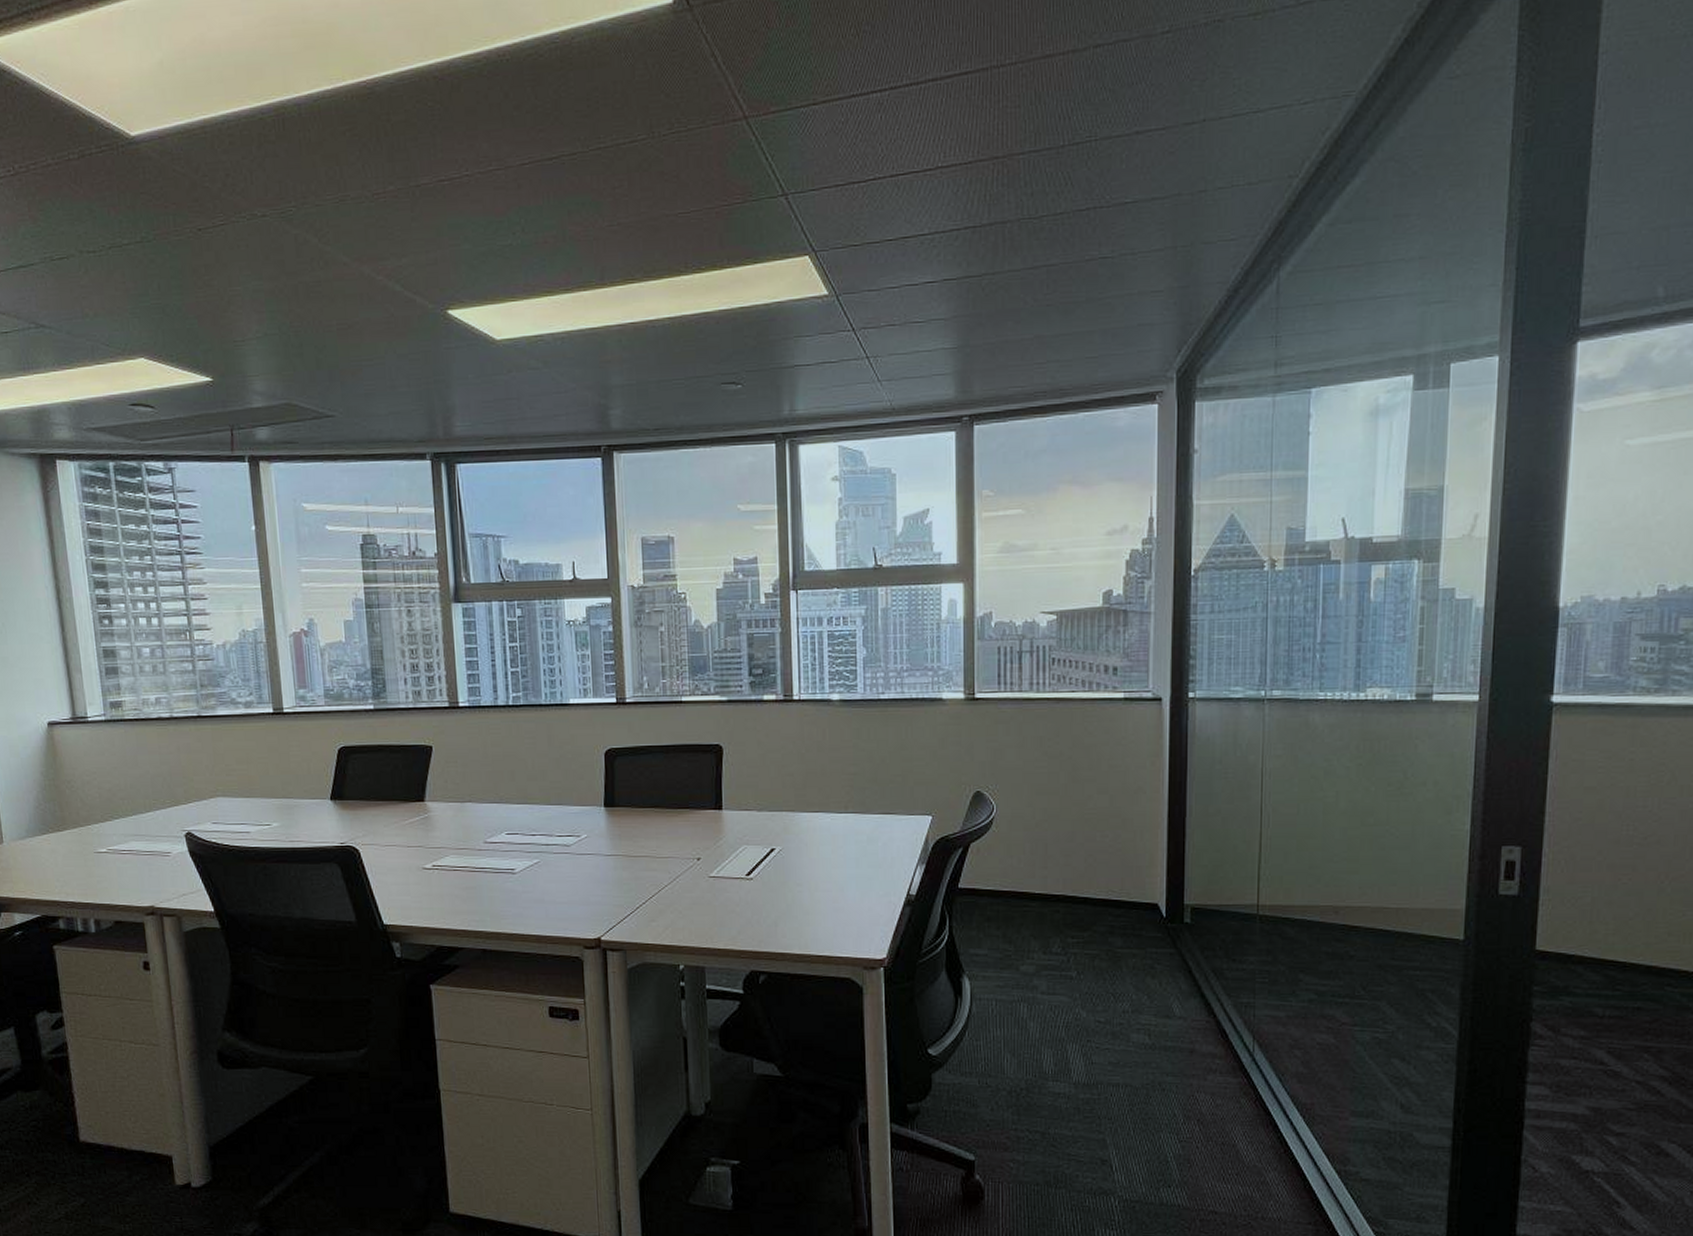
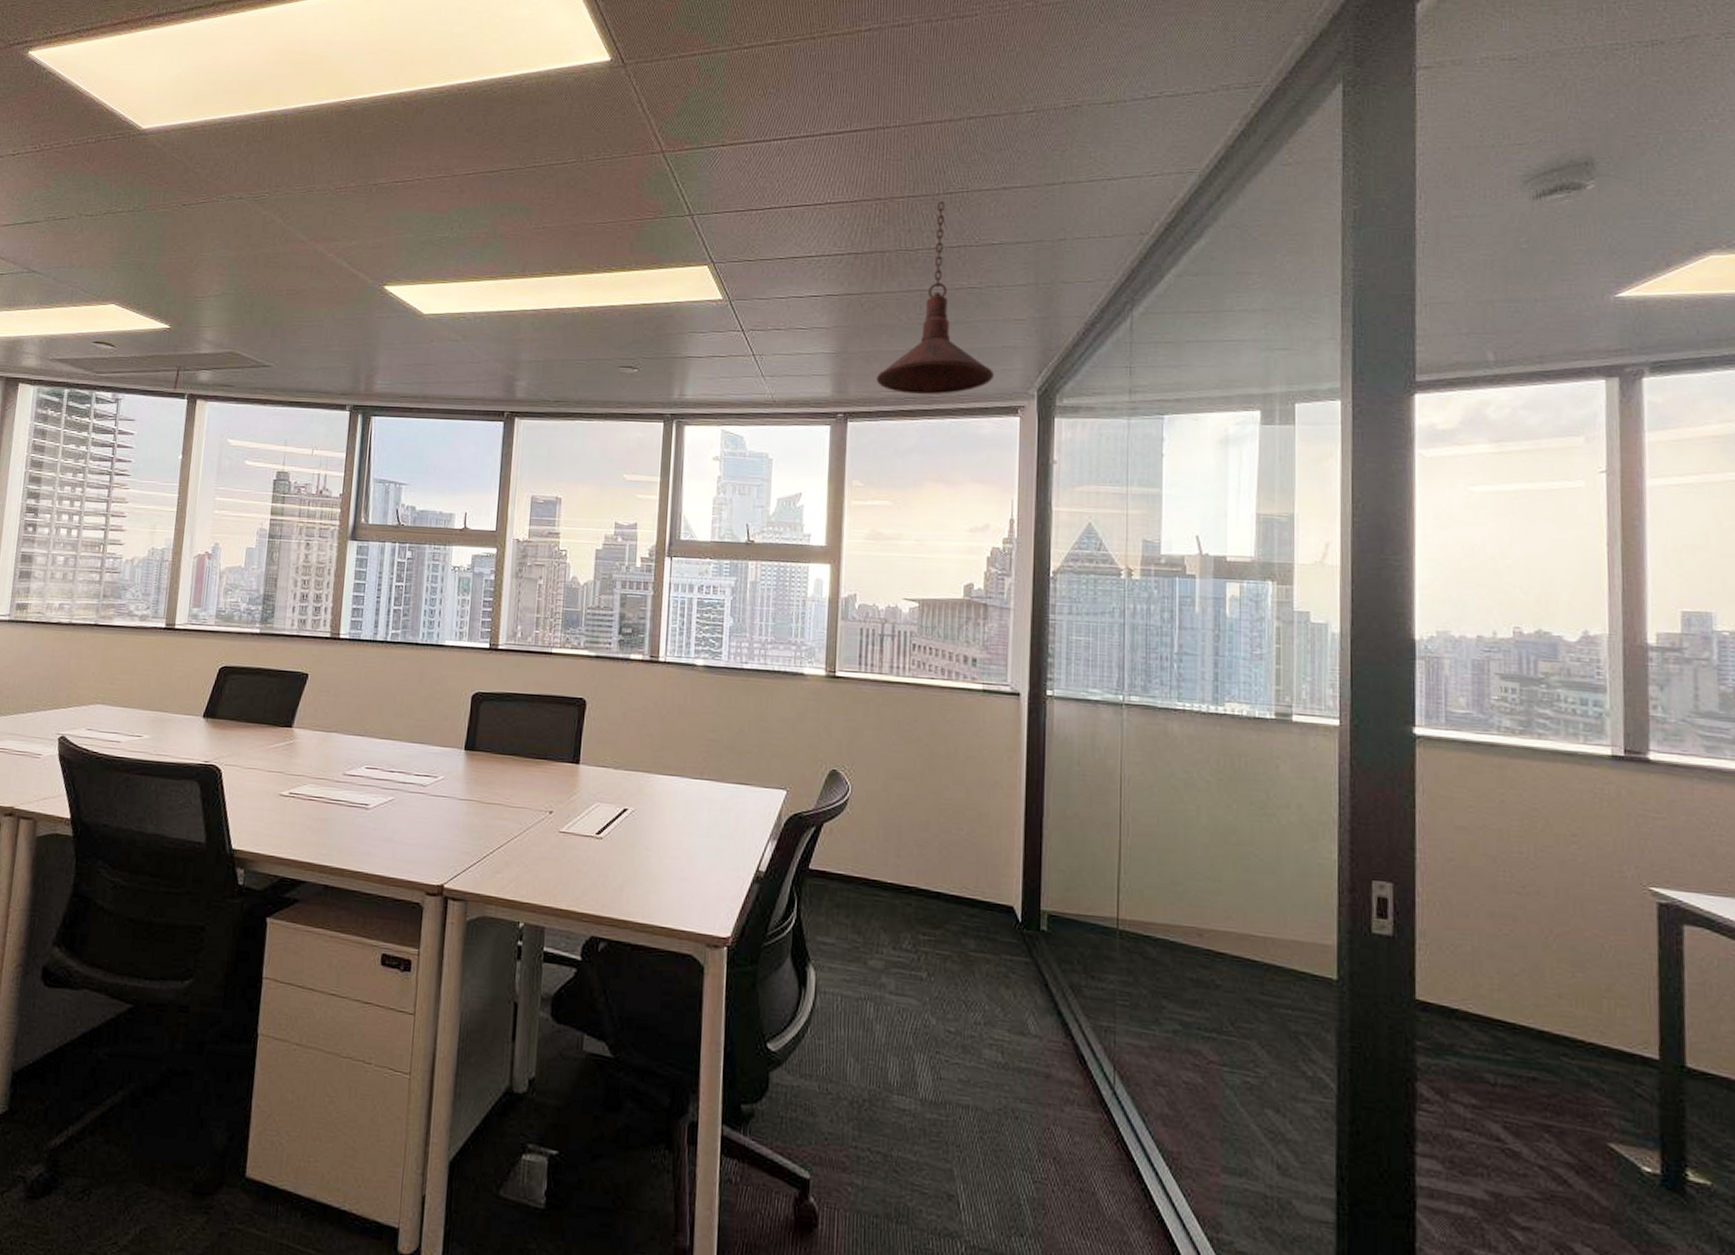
pendant light: none [1002,154,1131,388] -> present [876,201,995,395]

